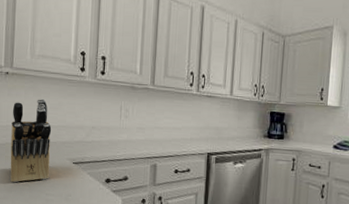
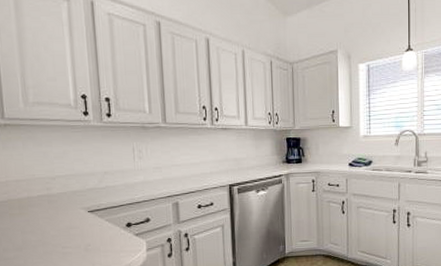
knife block: present [10,98,52,183] -> none [11,148,63,241]

